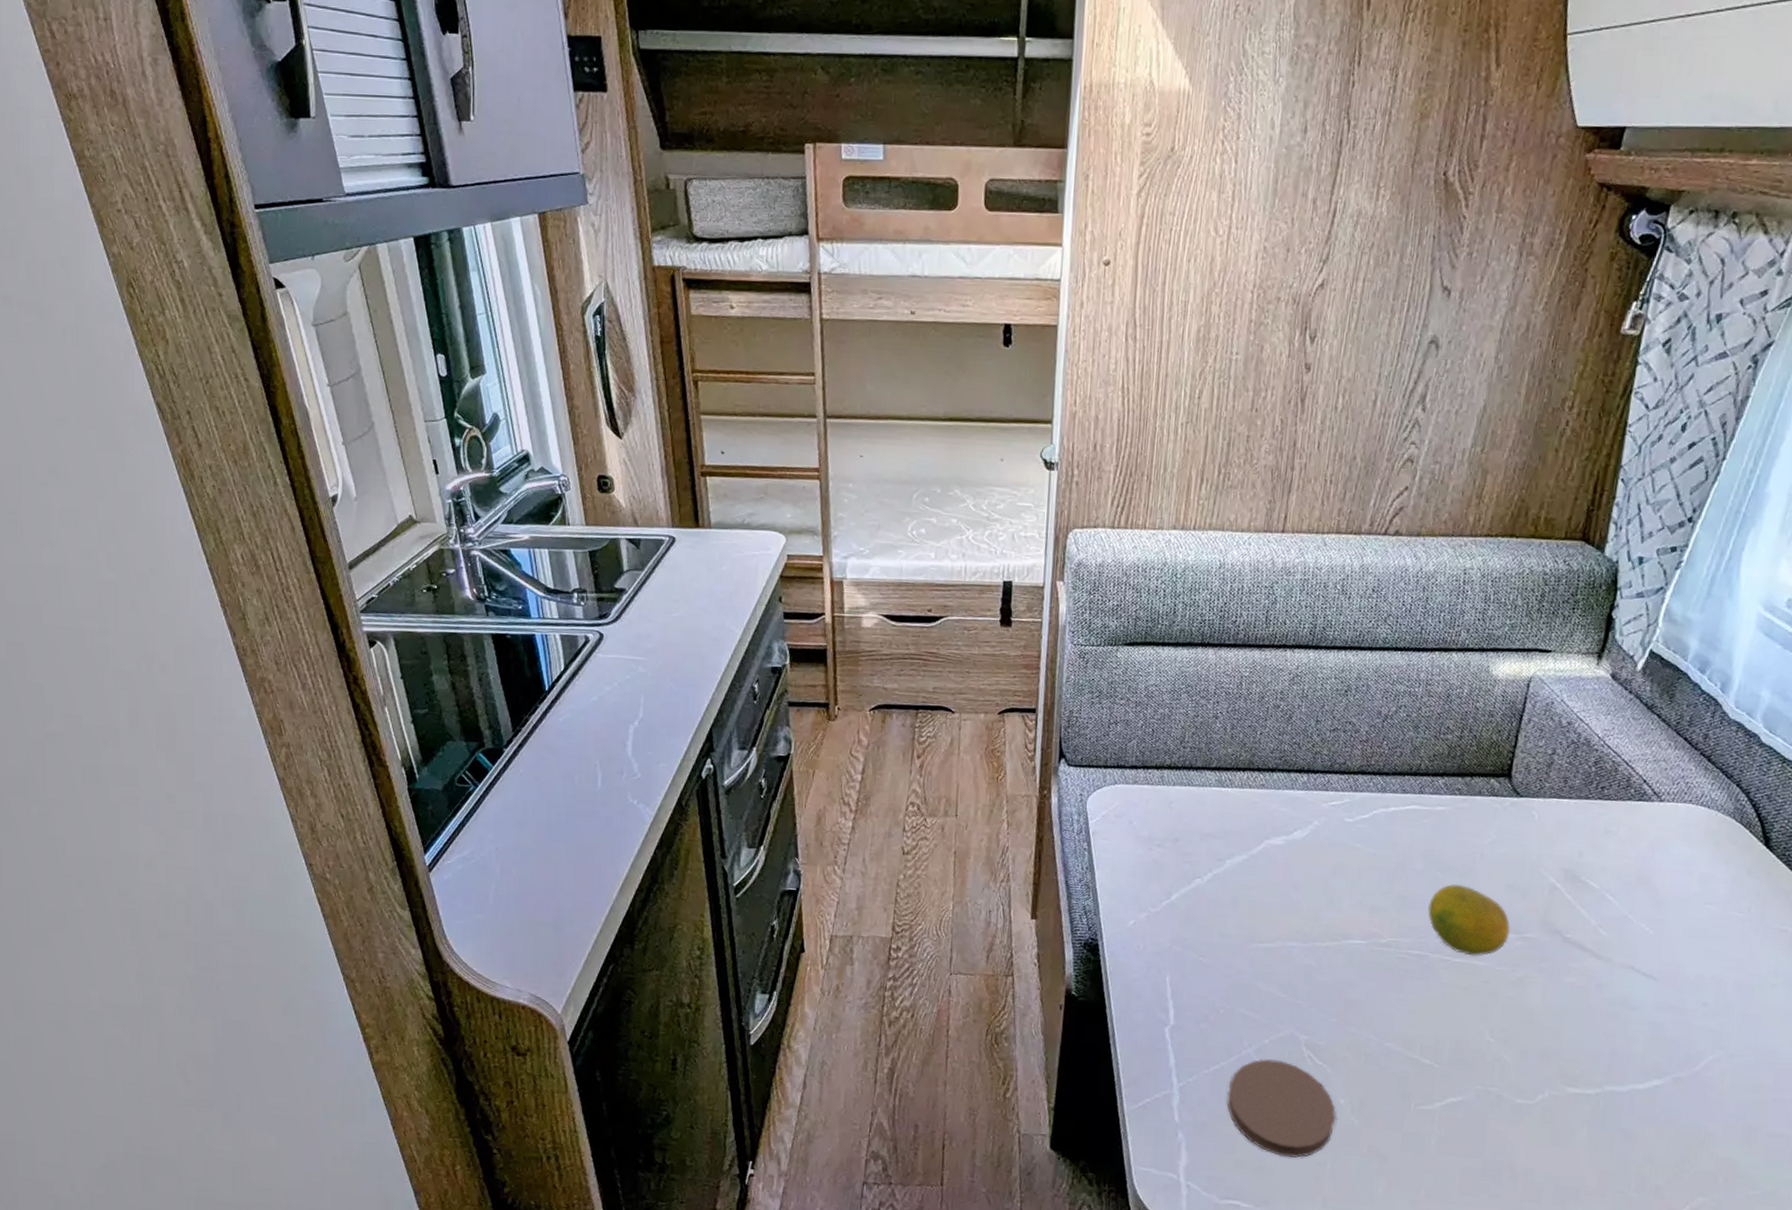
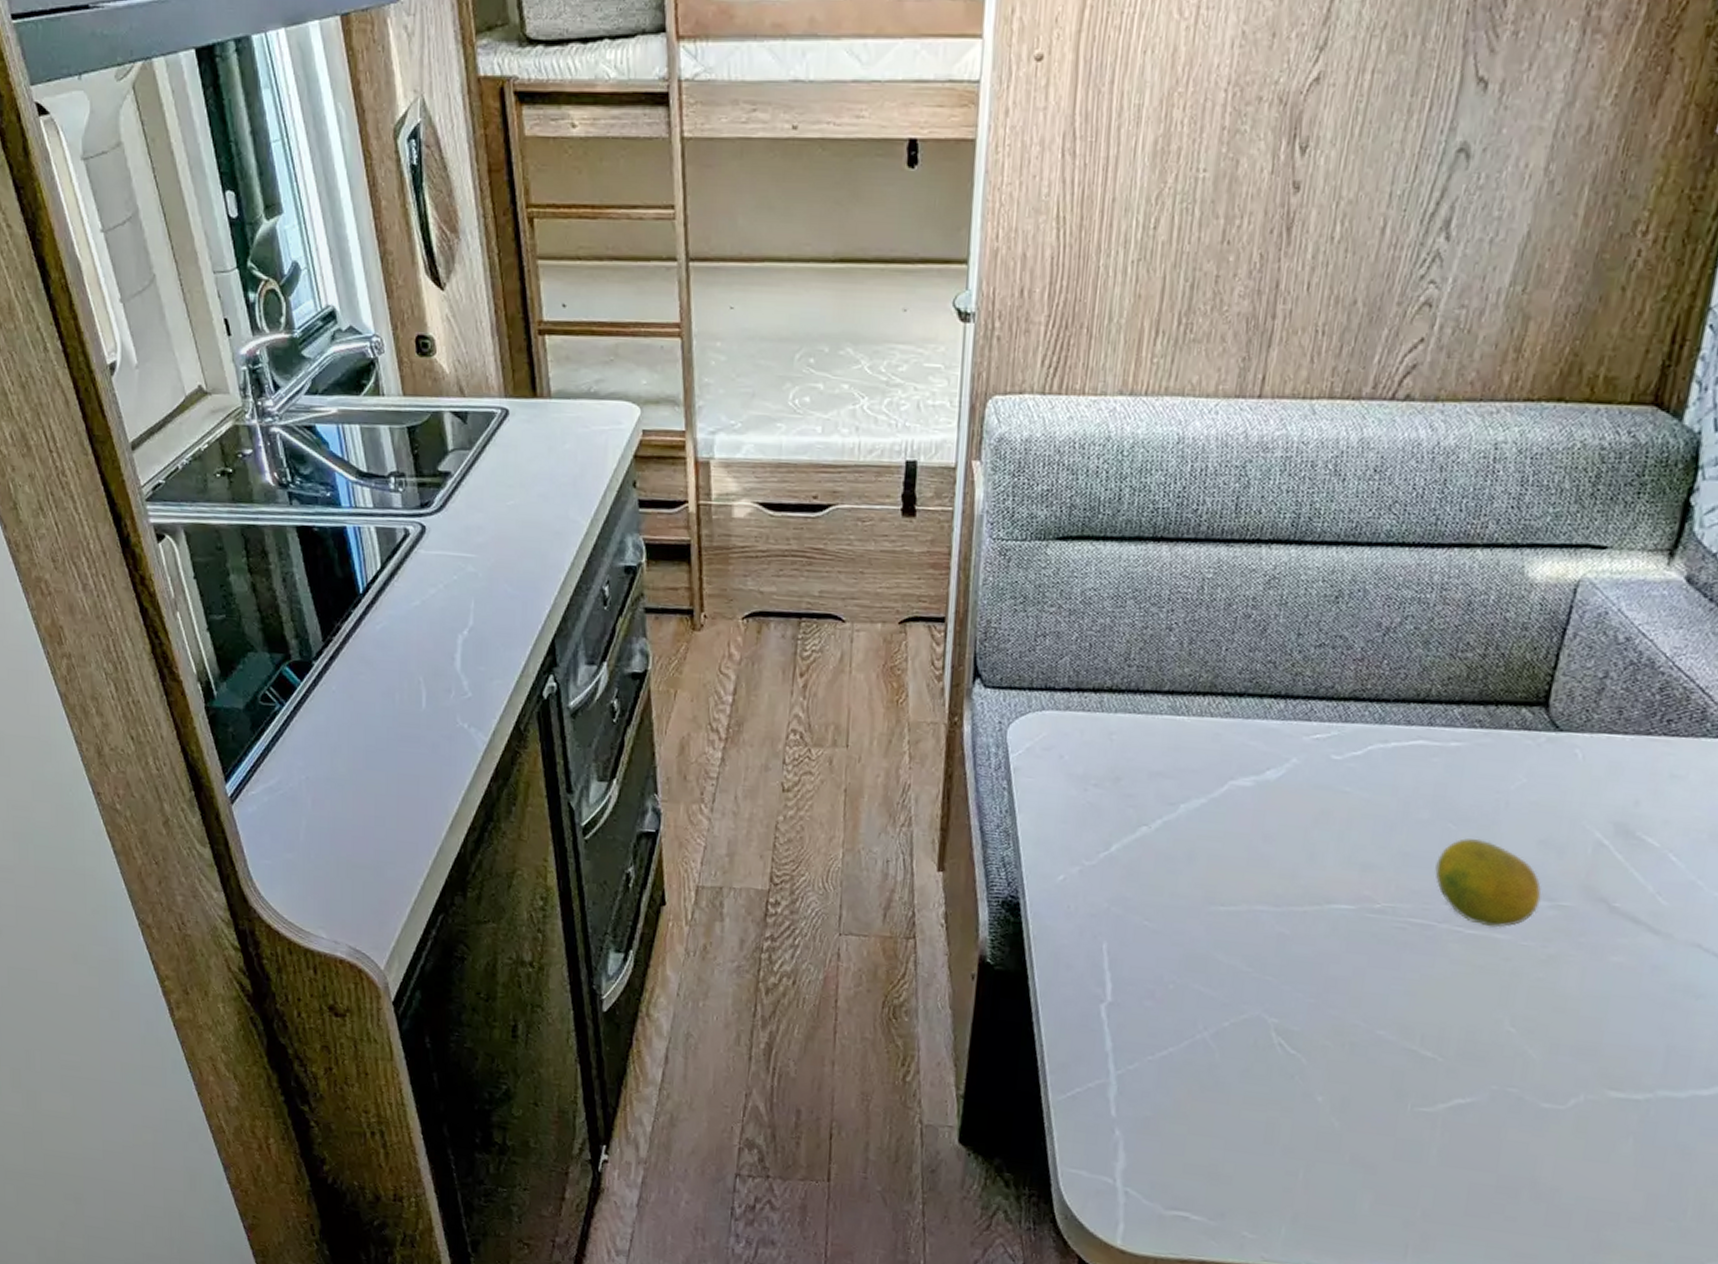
coaster: present [1226,1058,1336,1158] -> none [1175,1044,1312,1164]

